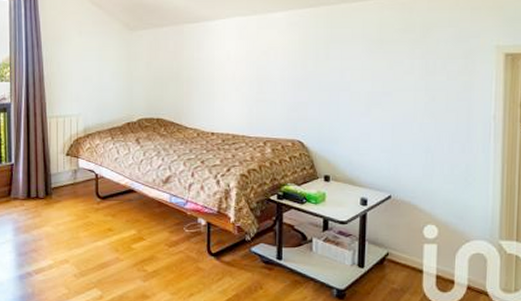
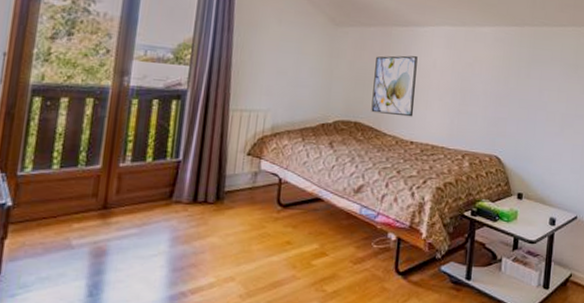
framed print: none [171,51,212,110] -> present [371,55,418,117]

